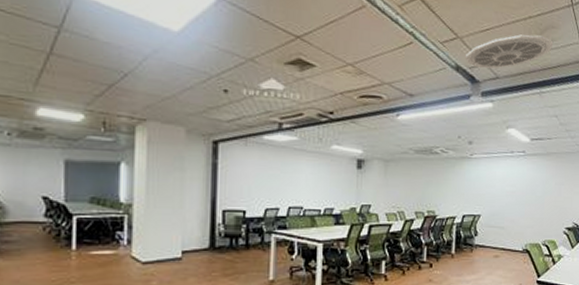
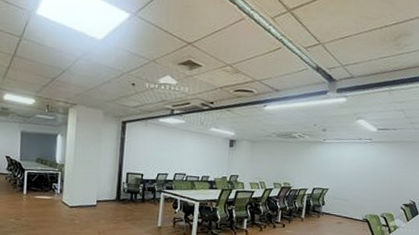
ceiling vent: present [466,34,554,69] -> none [325,41,406,70]

